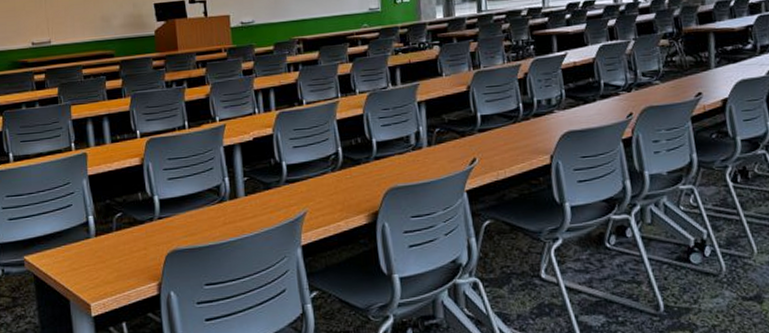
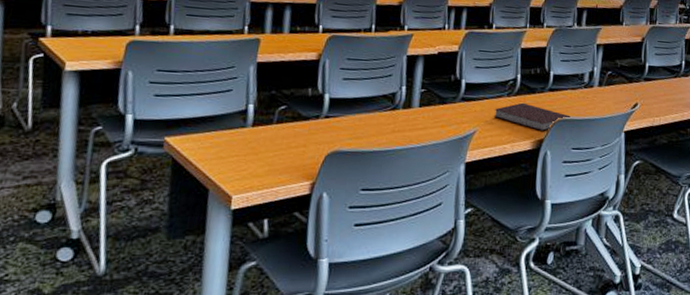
notebook: none [320,176,403,203] -> present [493,102,570,131]

